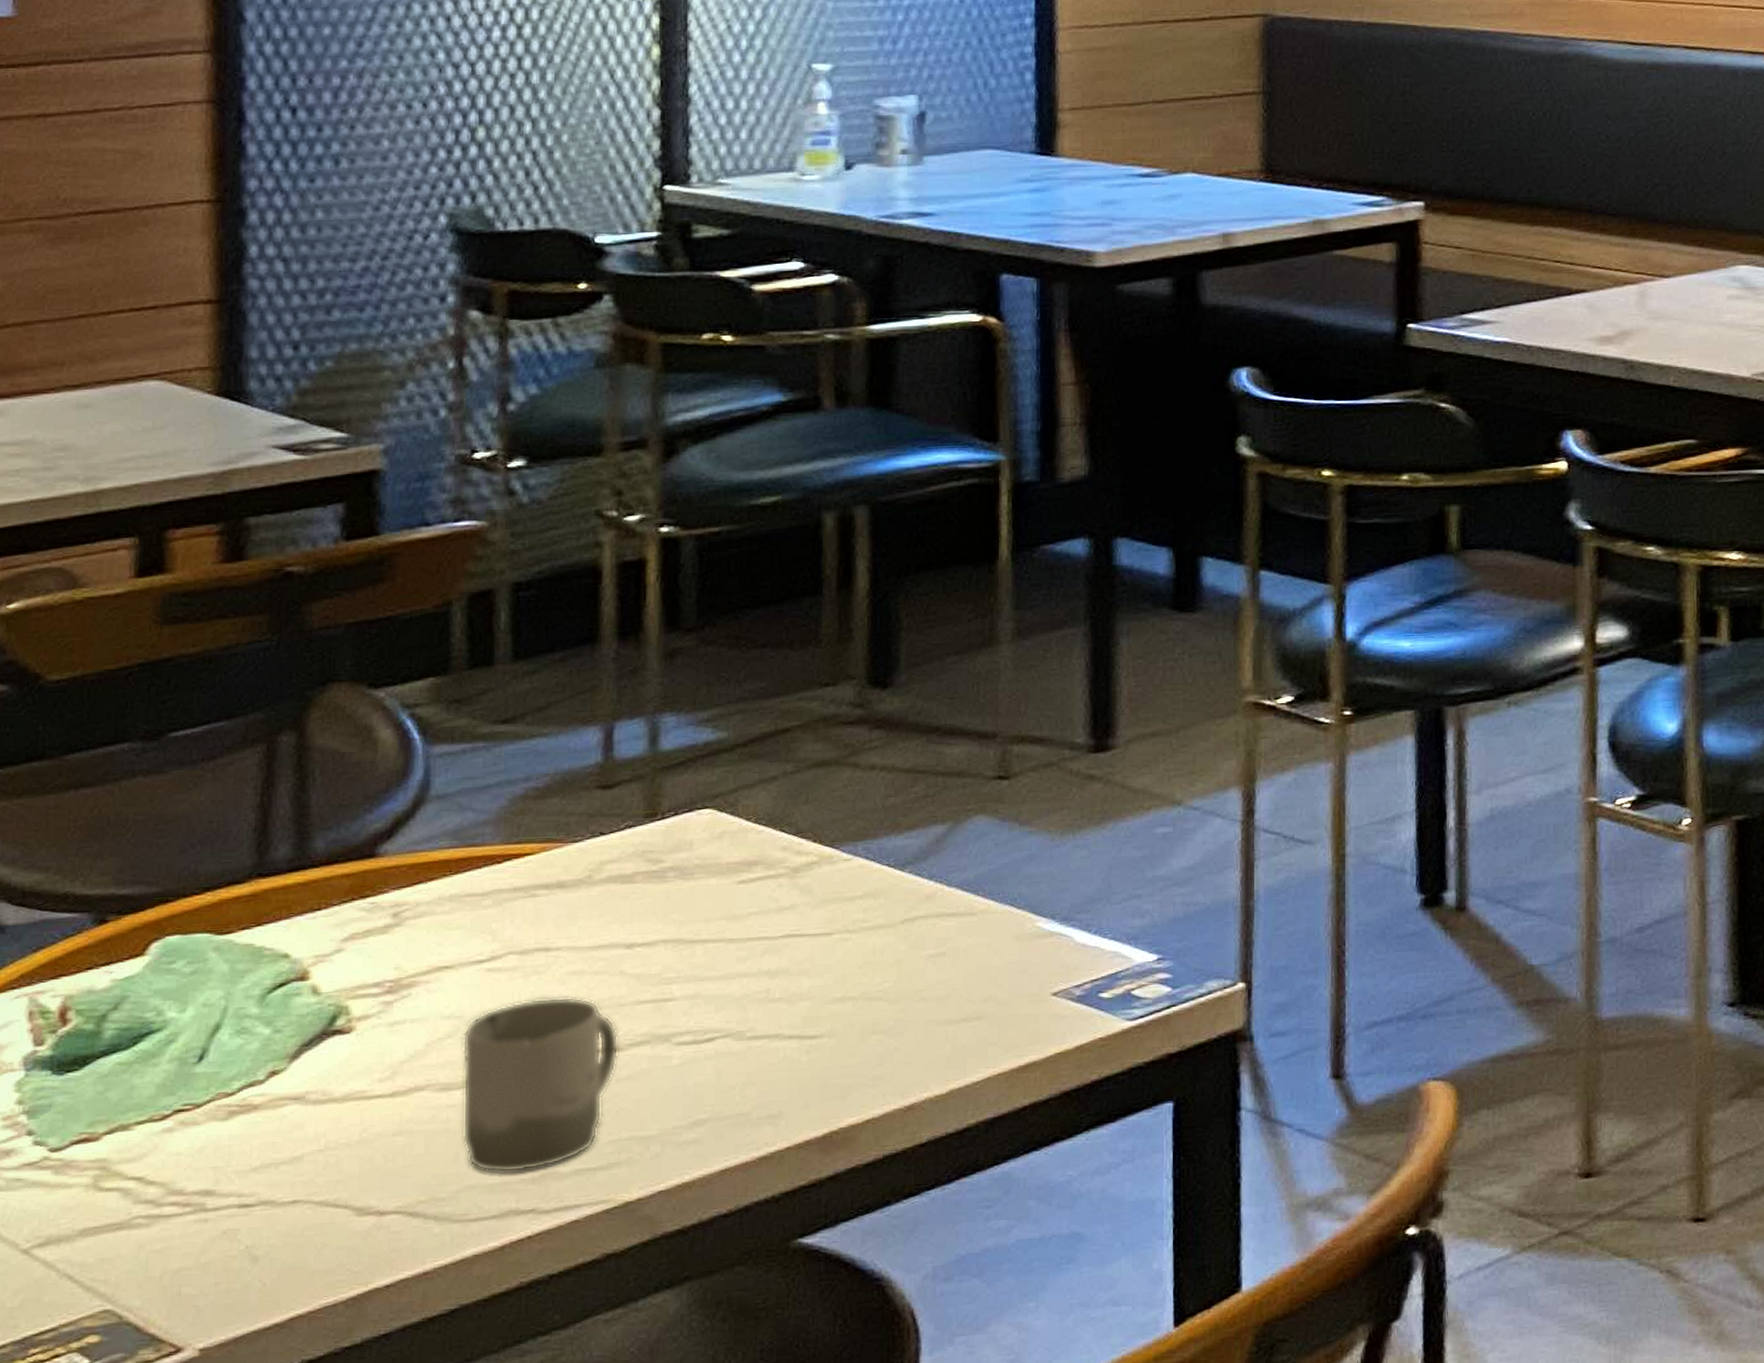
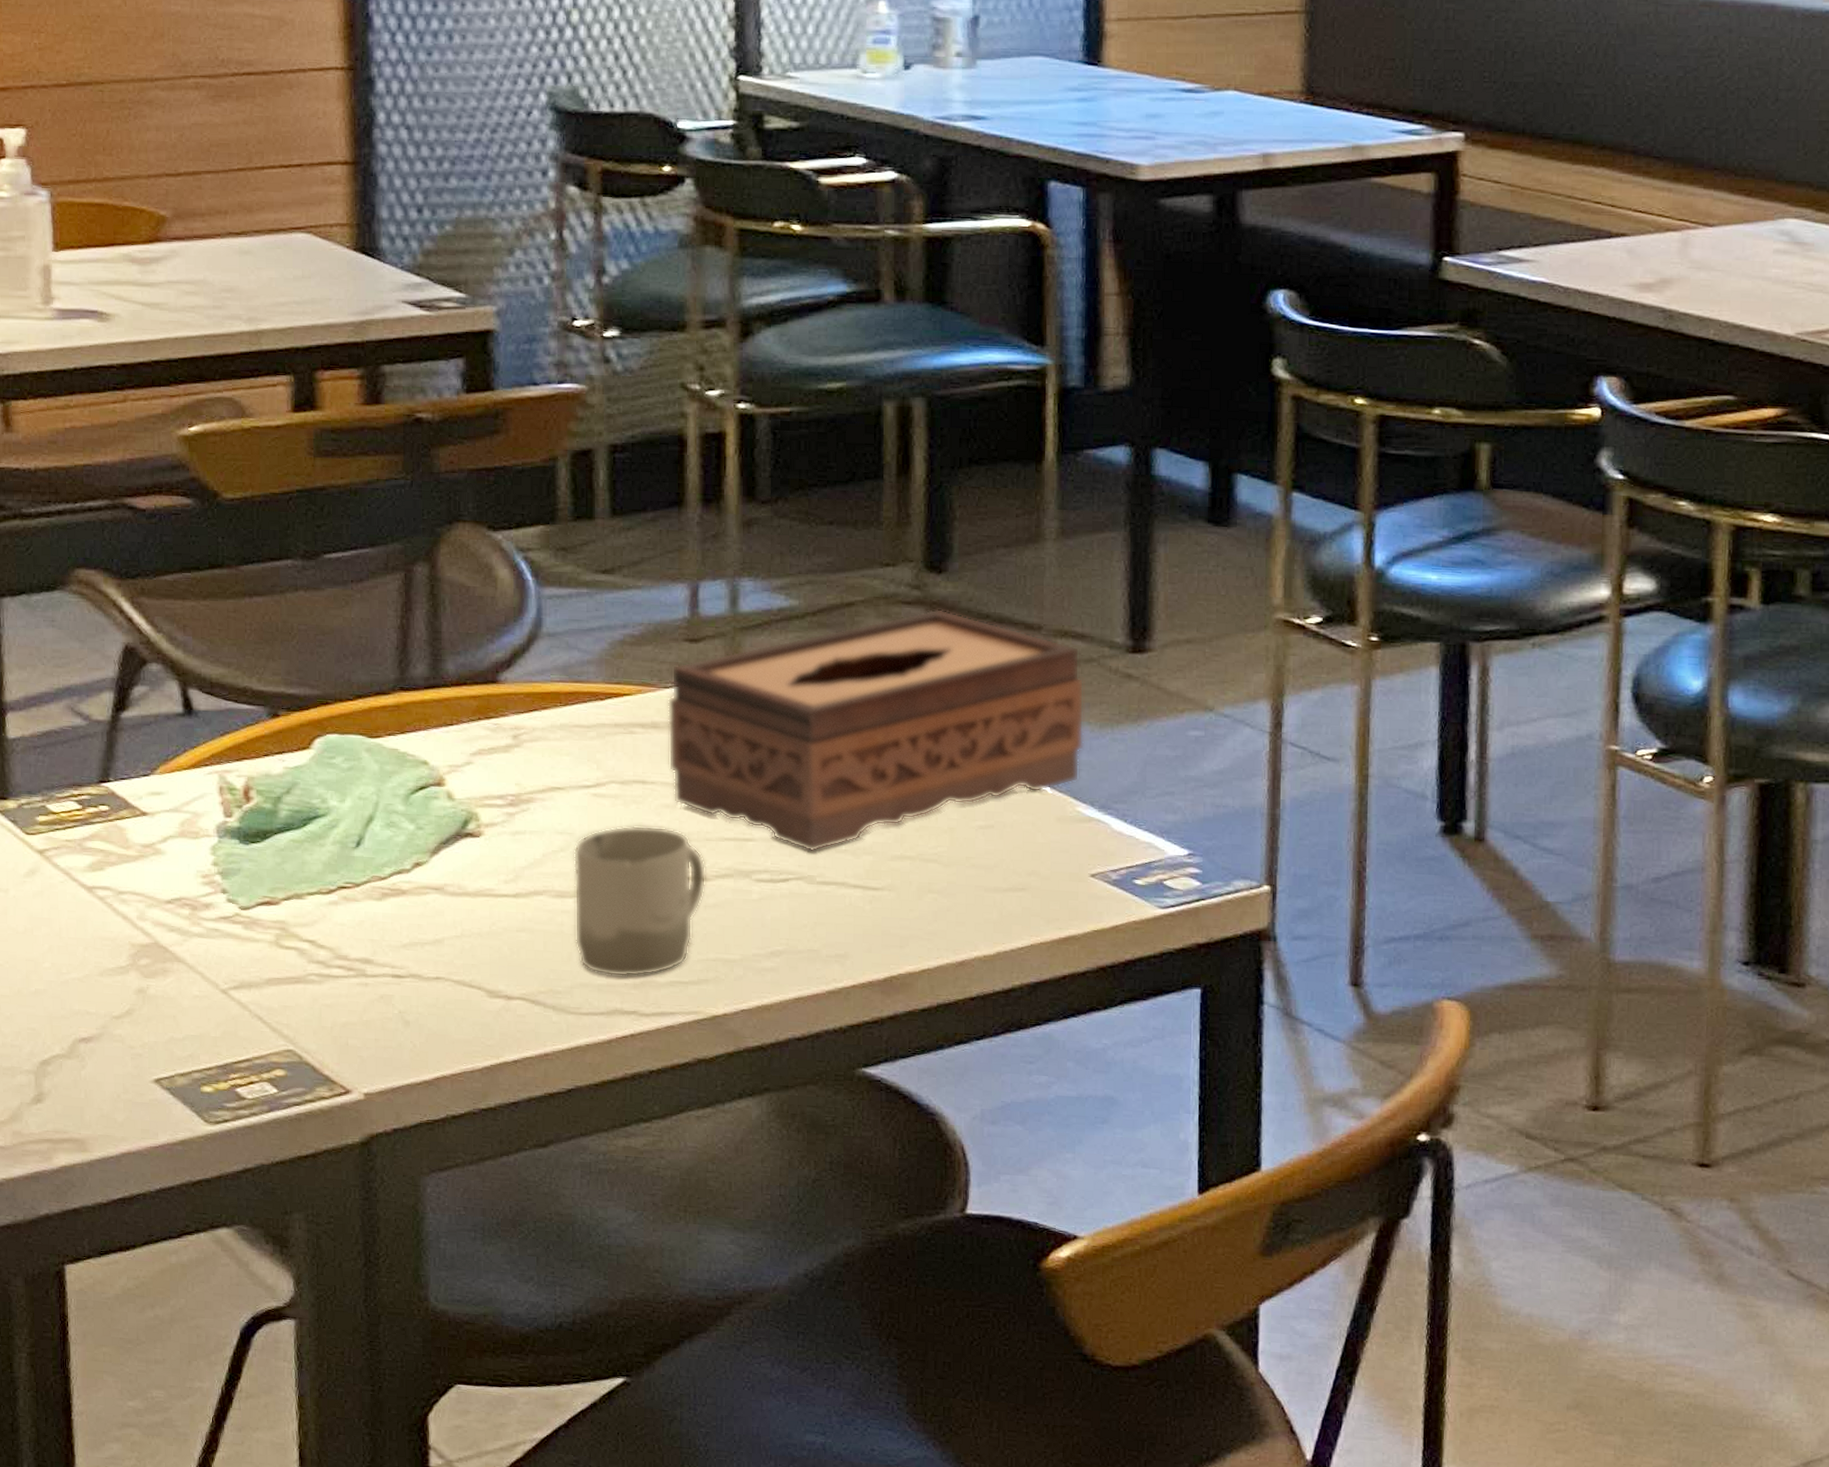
tissue box: none [575,725,1043,1005] -> present [667,608,1084,852]

